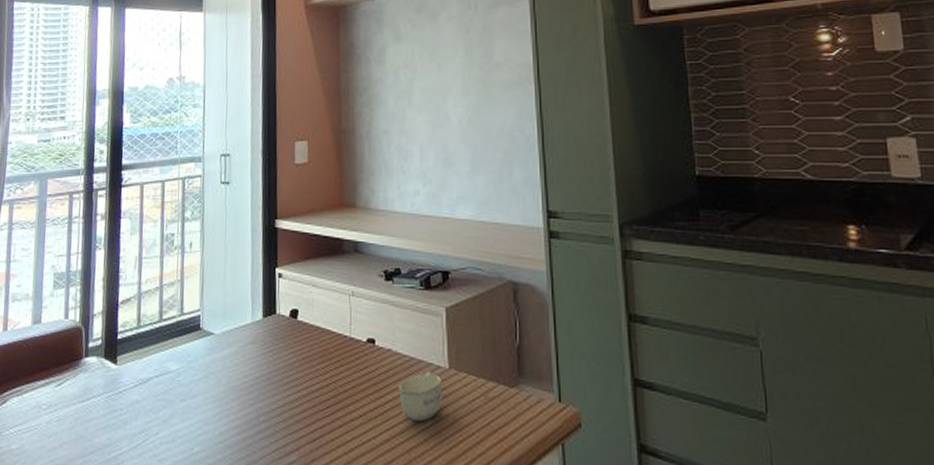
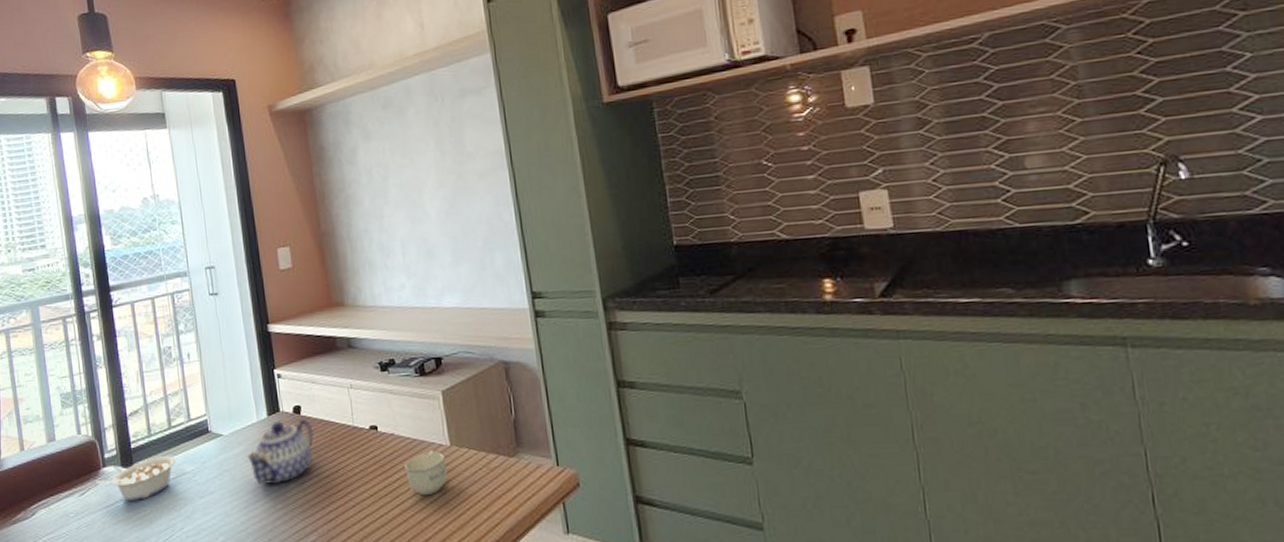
legume: none [75,351,161,399] -> present [96,456,176,502]
teapot: none [237,324,308,395] -> present [248,418,314,486]

